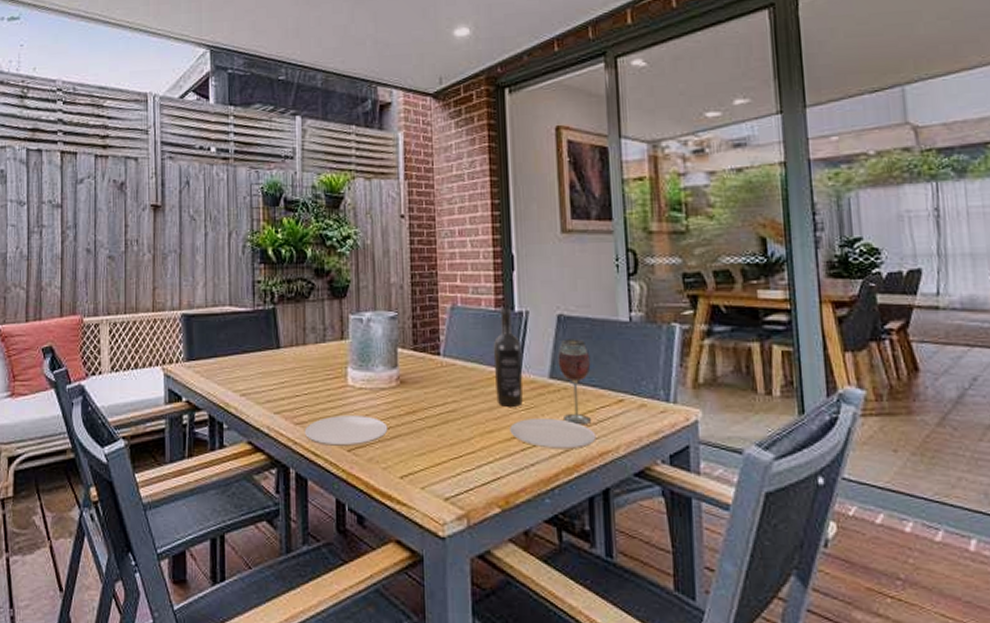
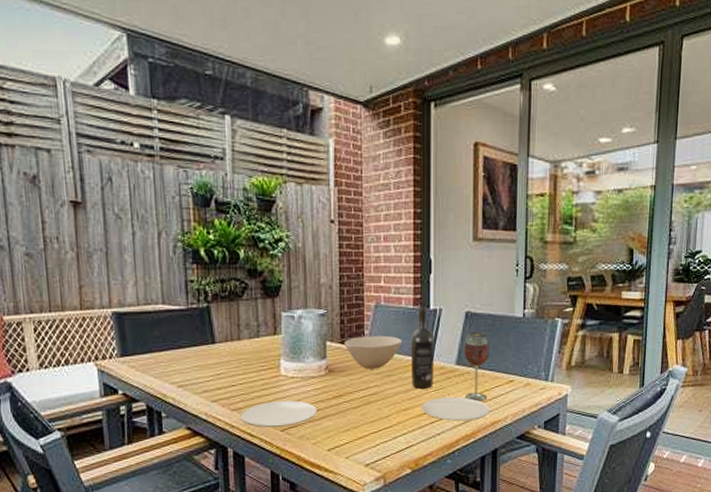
bowl: none [417,342,484,381] -> present [344,335,402,369]

